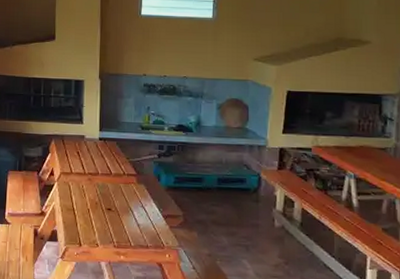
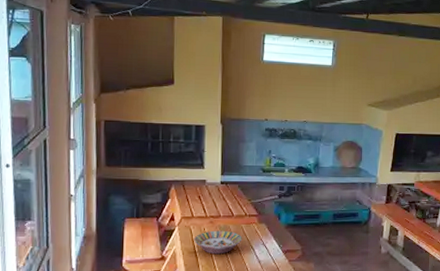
serving bowl: none [72,188,121,214] -> present [194,230,242,255]

